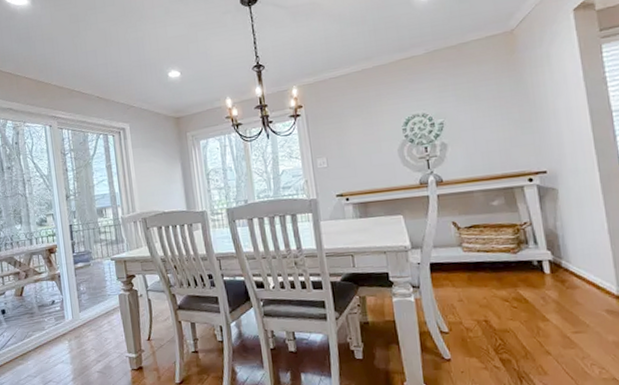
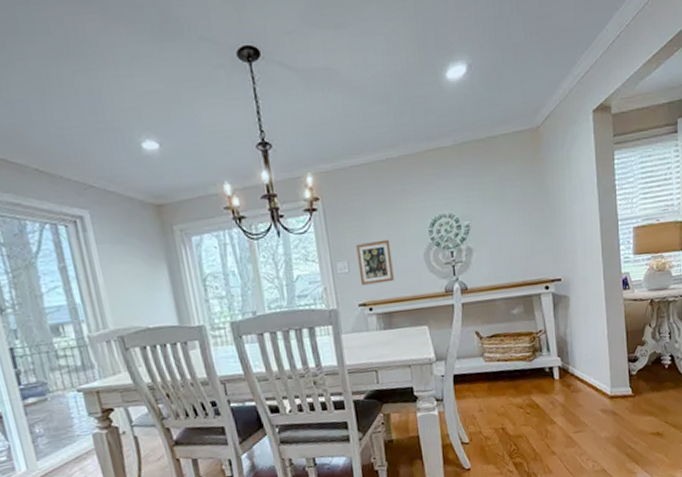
picture frame: none [334,138,369,178] -> present [356,239,394,286]

